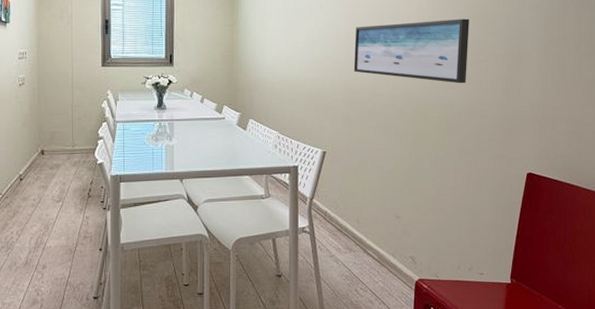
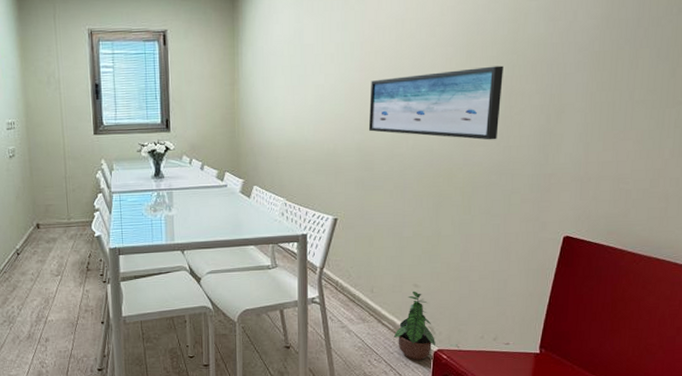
potted plant: none [378,222,418,289] -> present [393,291,436,360]

